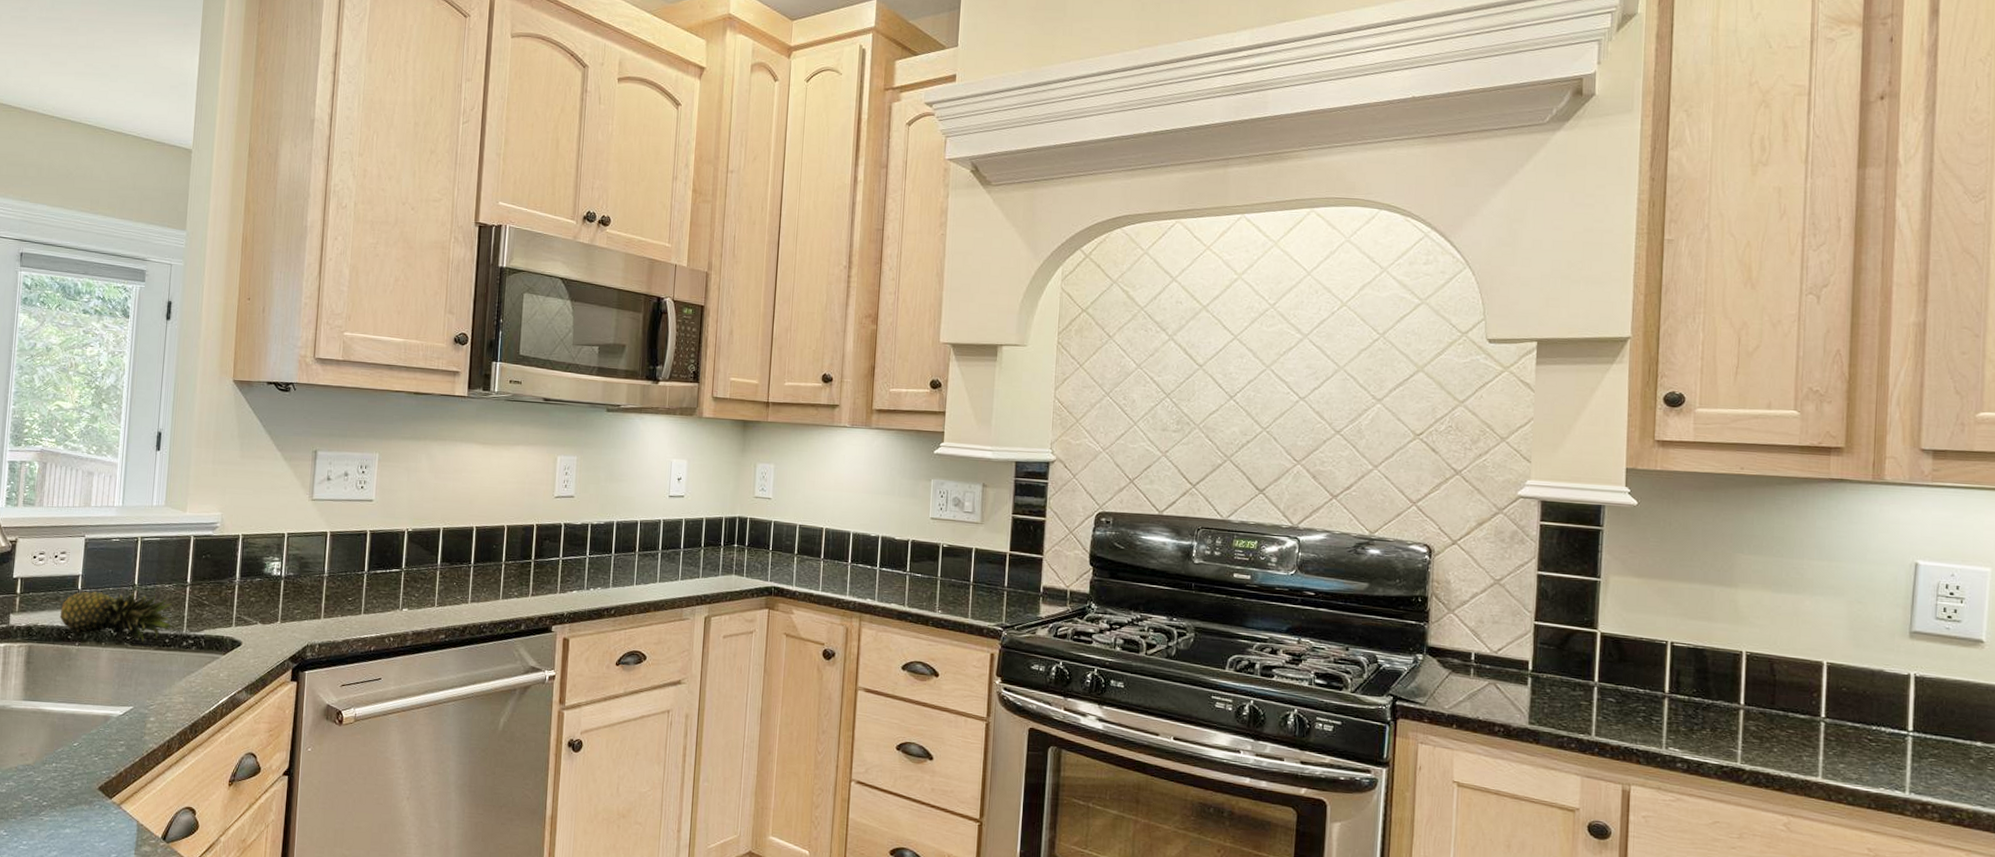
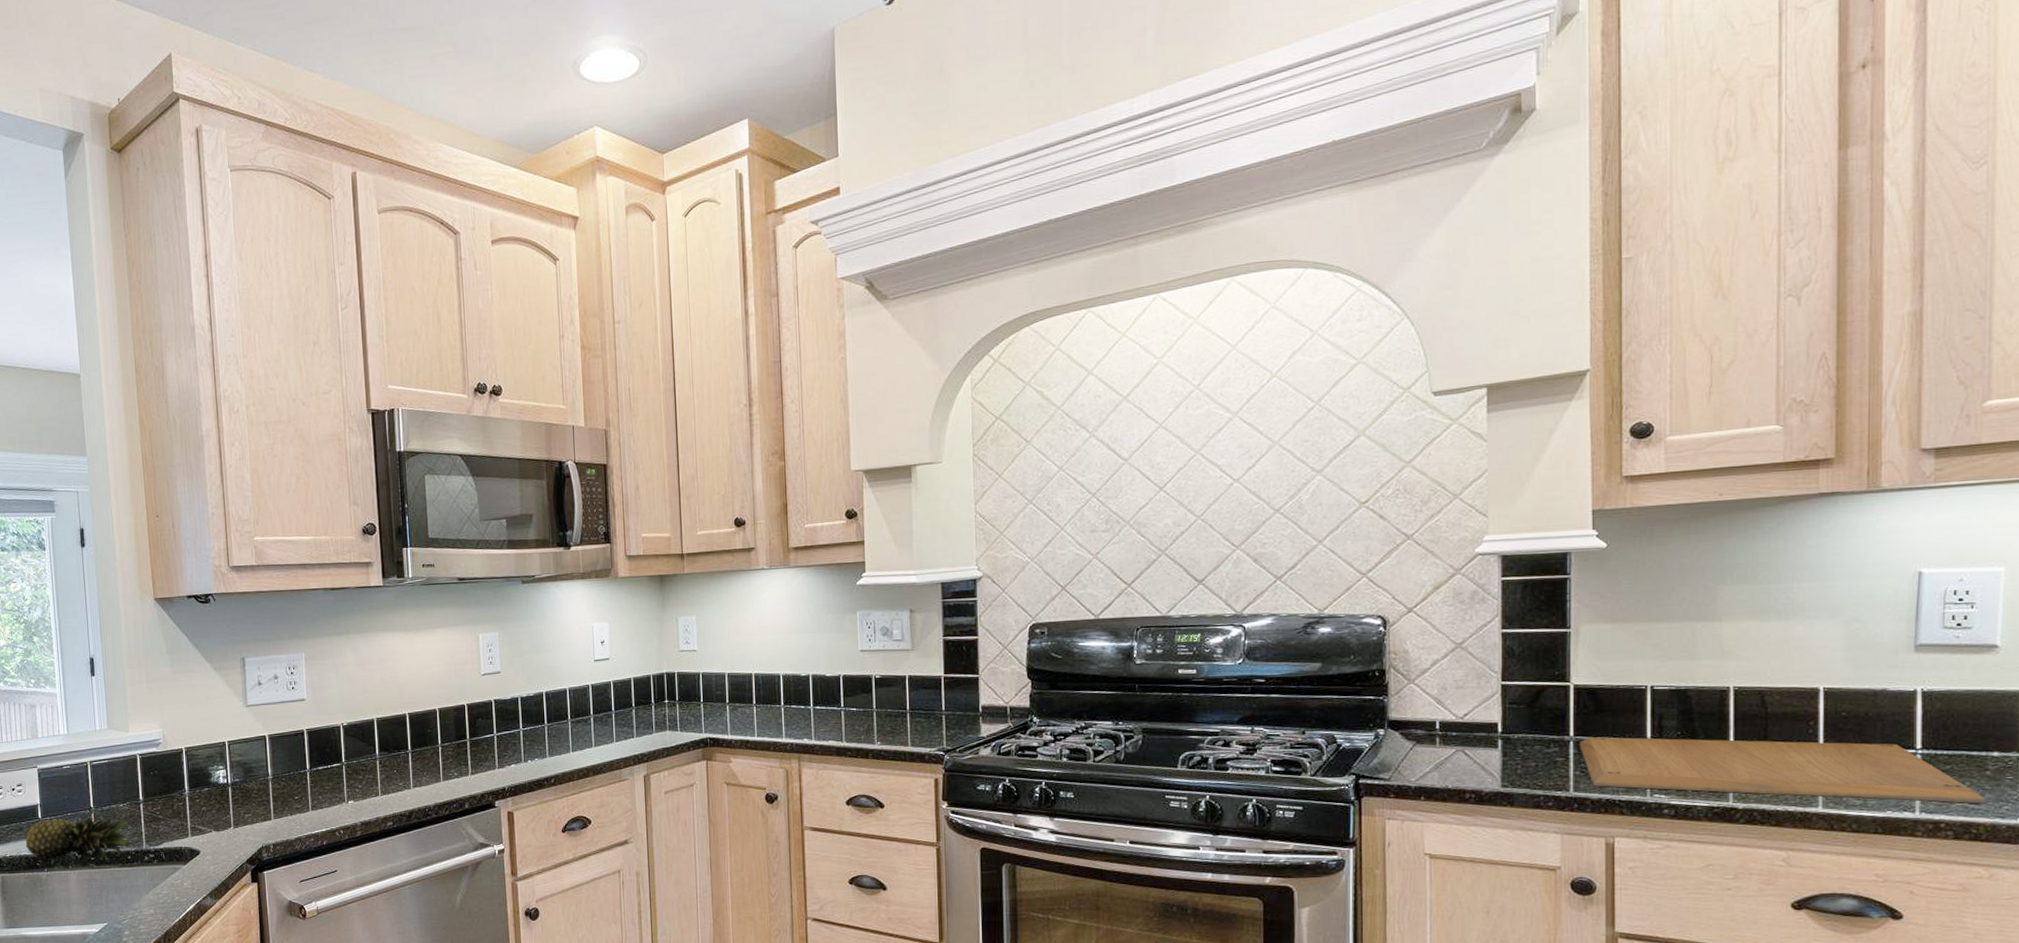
chopping board: none [1603,685,1970,791] -> present [1579,737,1987,804]

